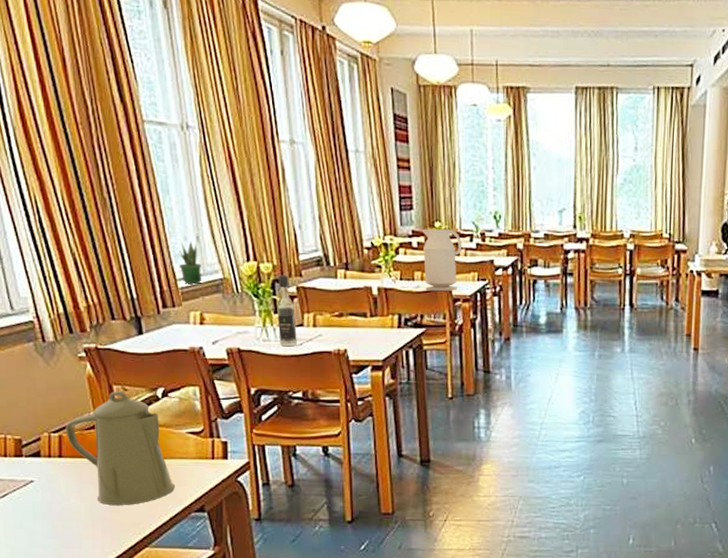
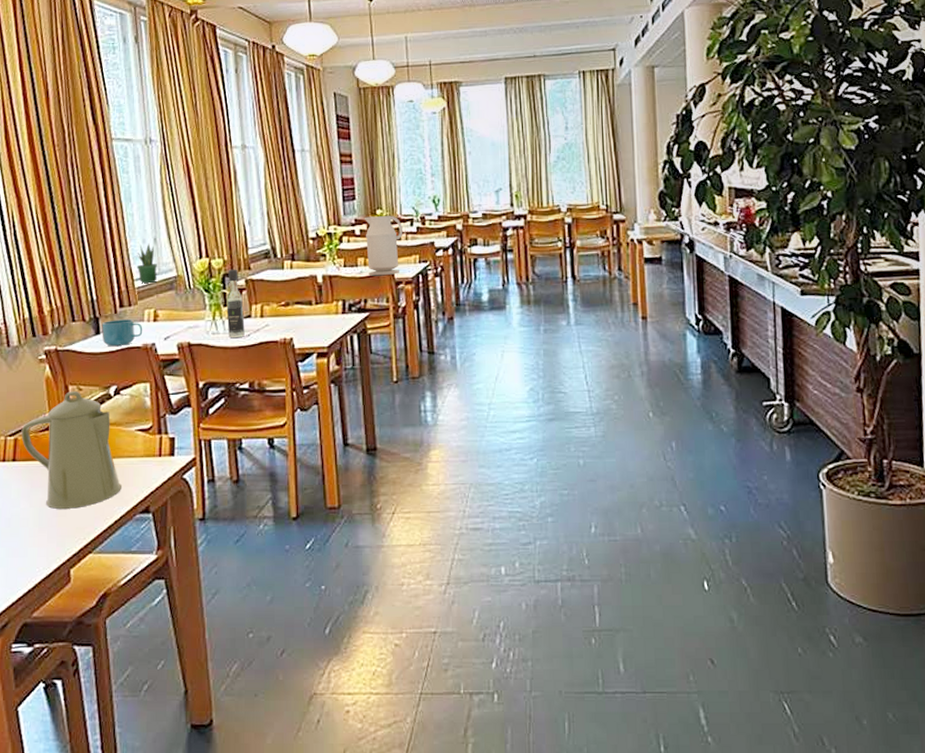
cup: none [144,320,189,347] -> present [101,319,143,346]

